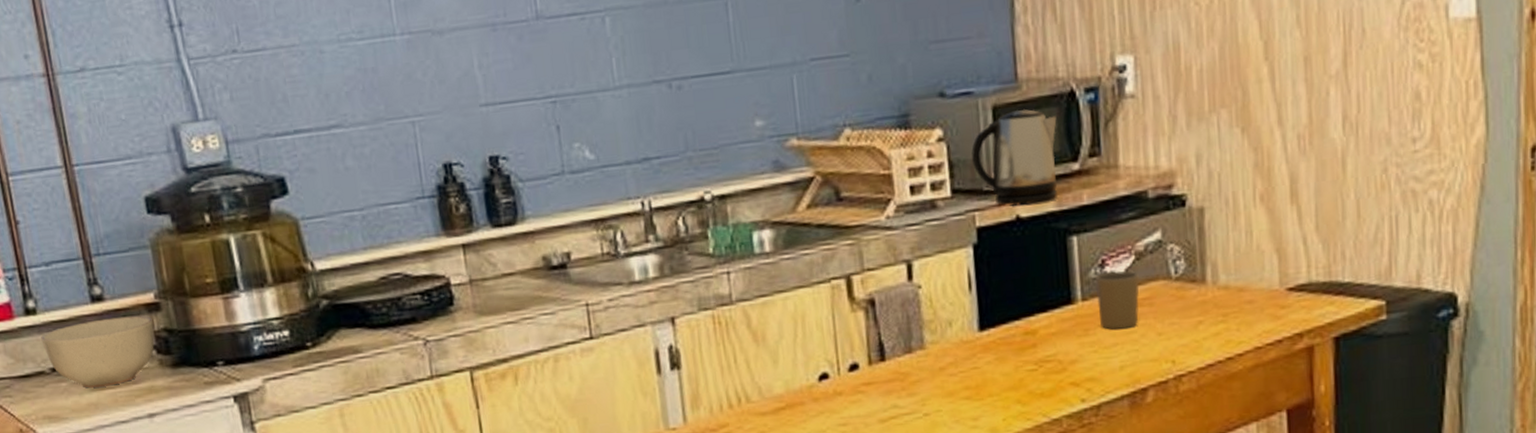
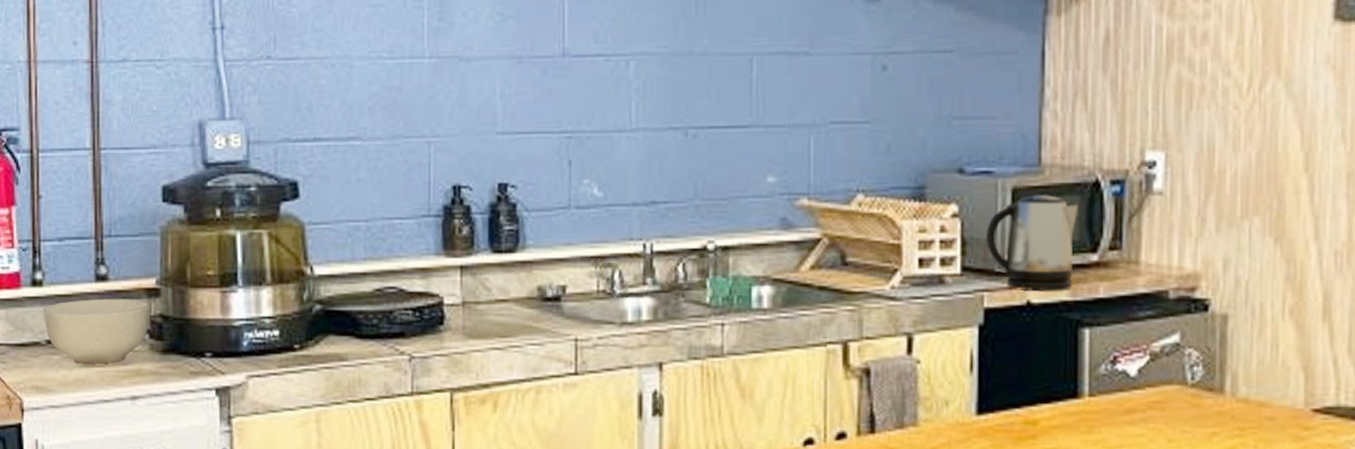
mug: present [1095,270,1140,329] -> none [1104,369,1152,430]

